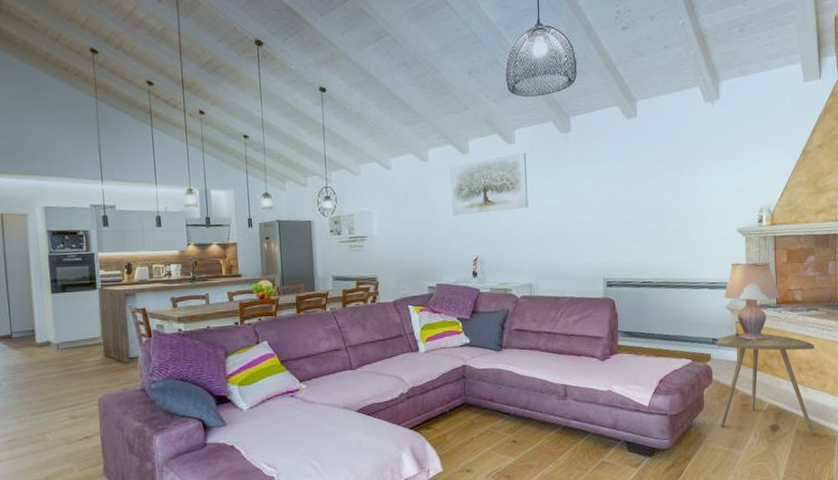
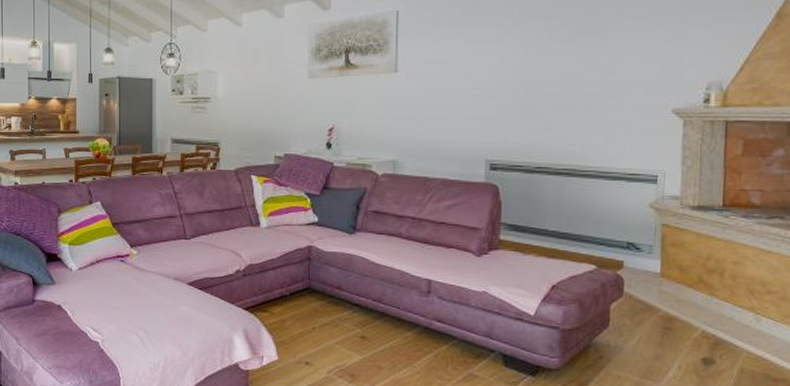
side table: present [717,333,815,435] -> none [631,239,776,377]
lamp: present [724,262,780,340] -> none [647,151,729,250]

